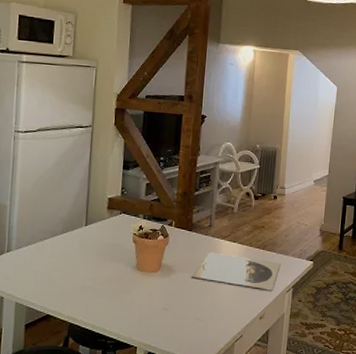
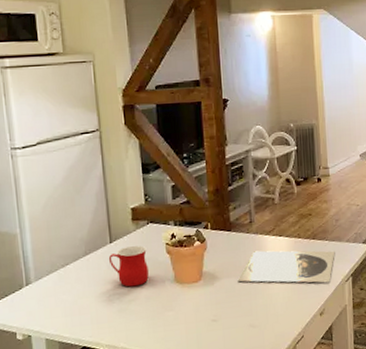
mug: none [81,231,116,268] -> present [108,246,149,287]

